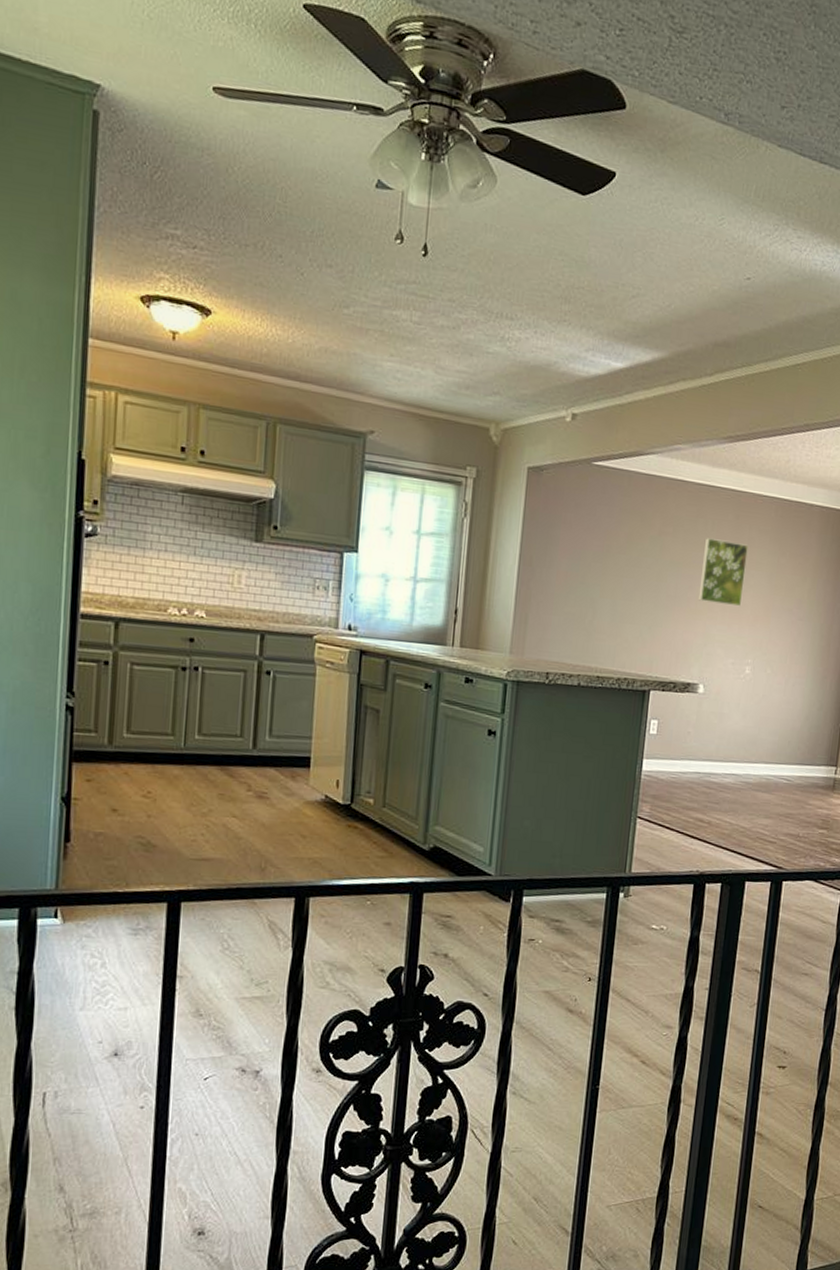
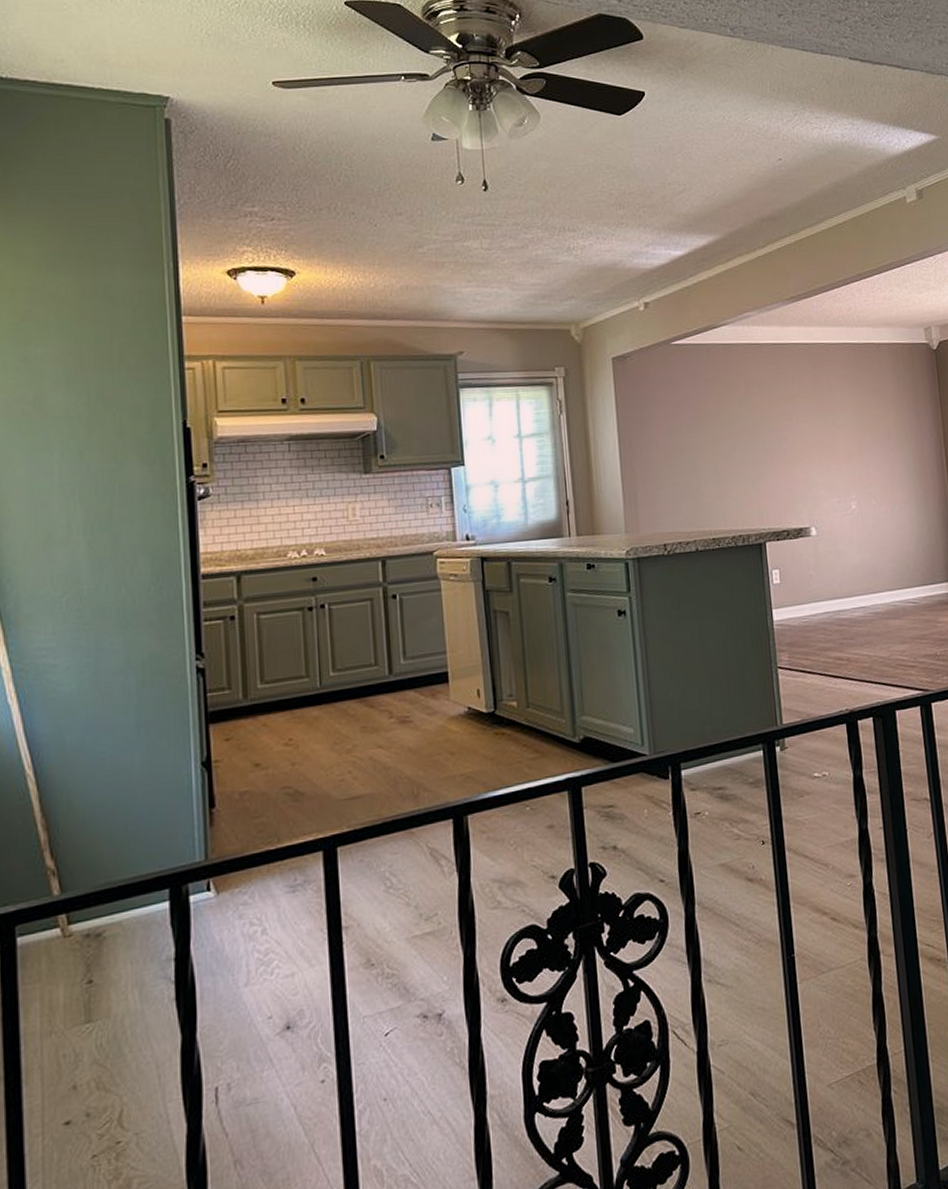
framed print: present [698,538,749,607] -> none [789,390,835,450]

